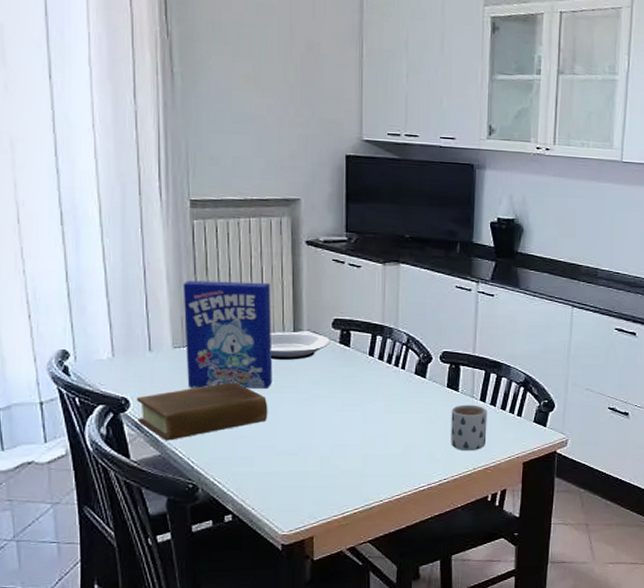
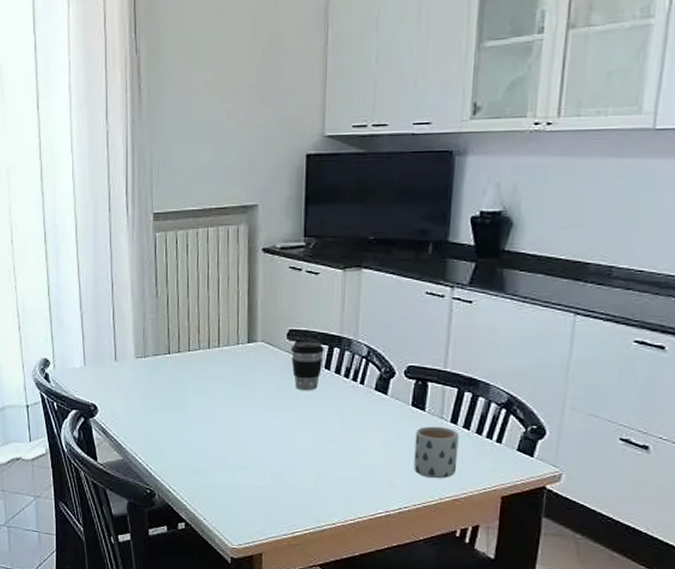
book: present [136,382,268,441] -> none [103,392,221,447]
cereal box: present [183,280,273,388] -> none [145,292,227,400]
plate: present [270,332,330,360] -> none [224,343,285,372]
coffee cup: none [336,329,368,377] -> present [290,340,324,391]

